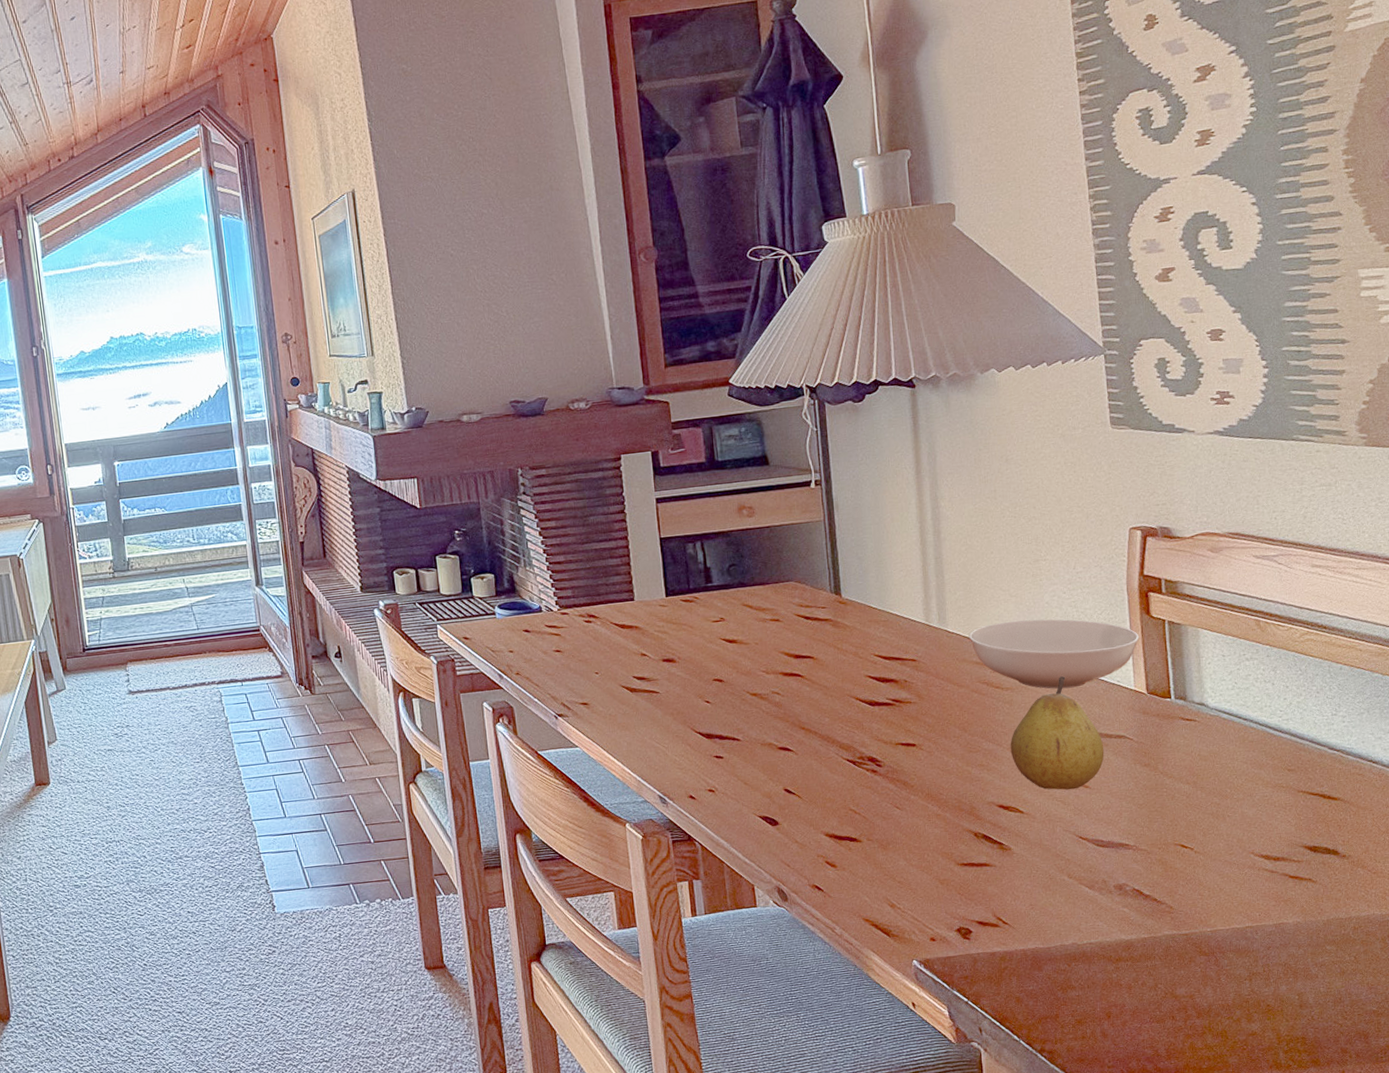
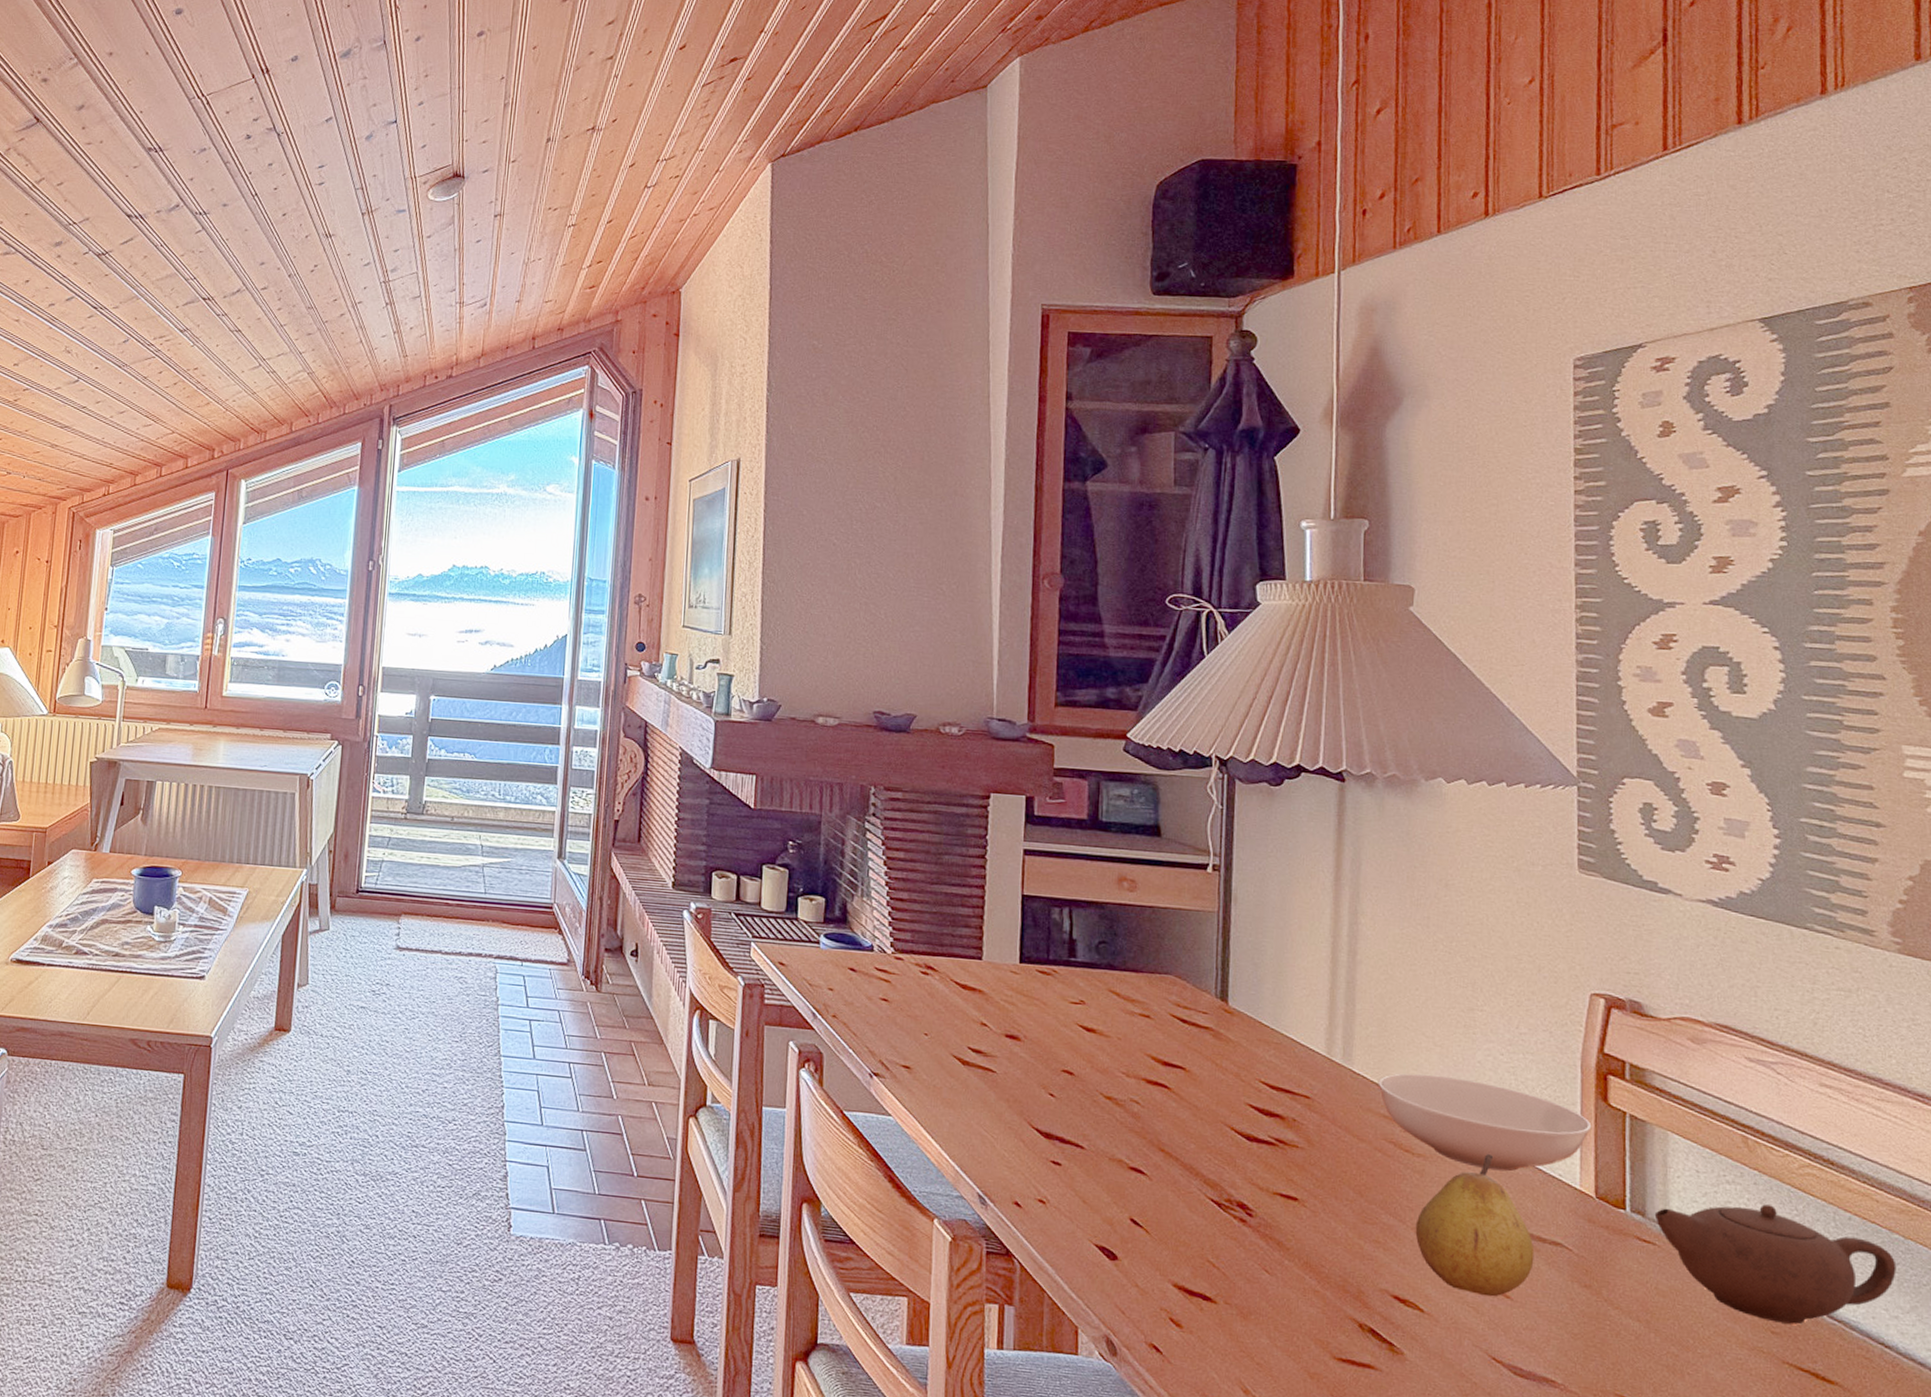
teapot: none [1193,670,1378,762] -> present [1654,1204,1897,1325]

